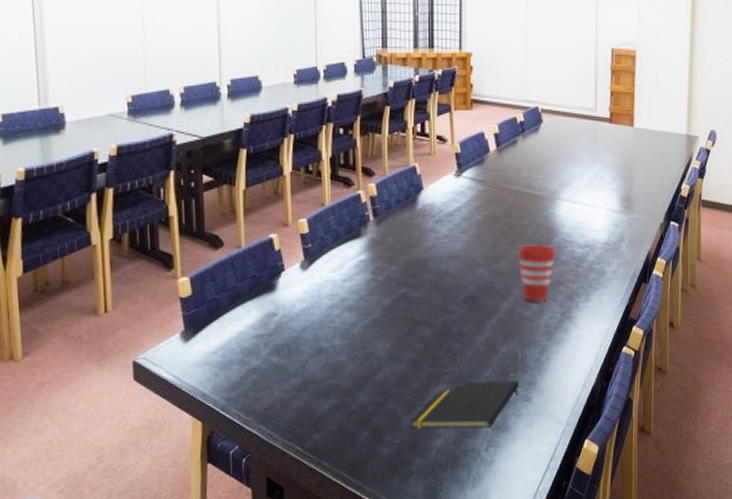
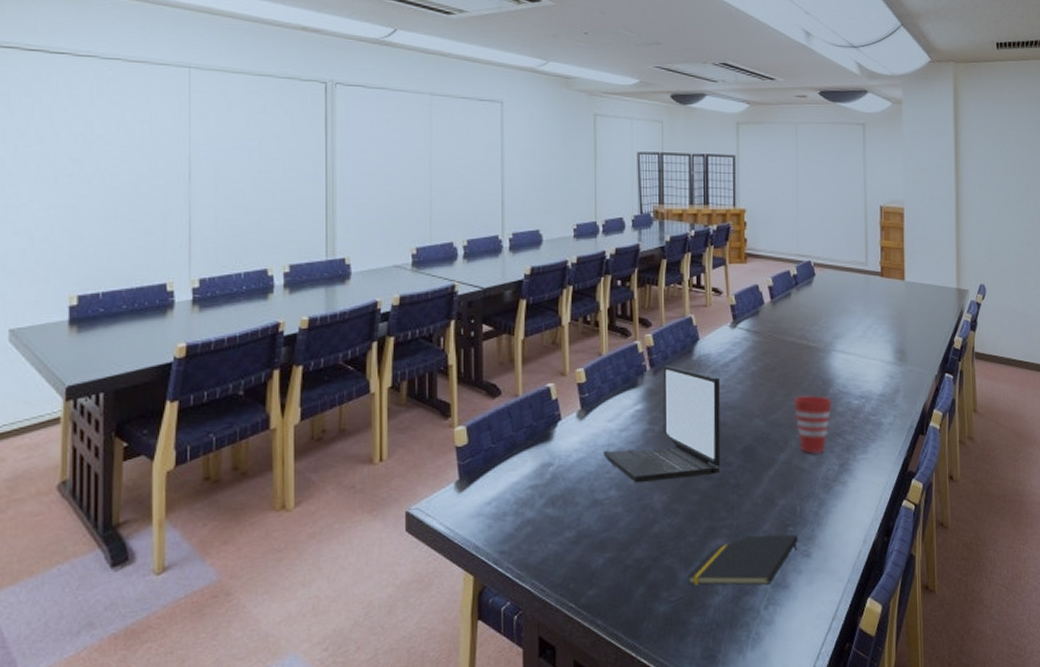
laptop: none [327,215,444,332] -> present [603,365,721,483]

